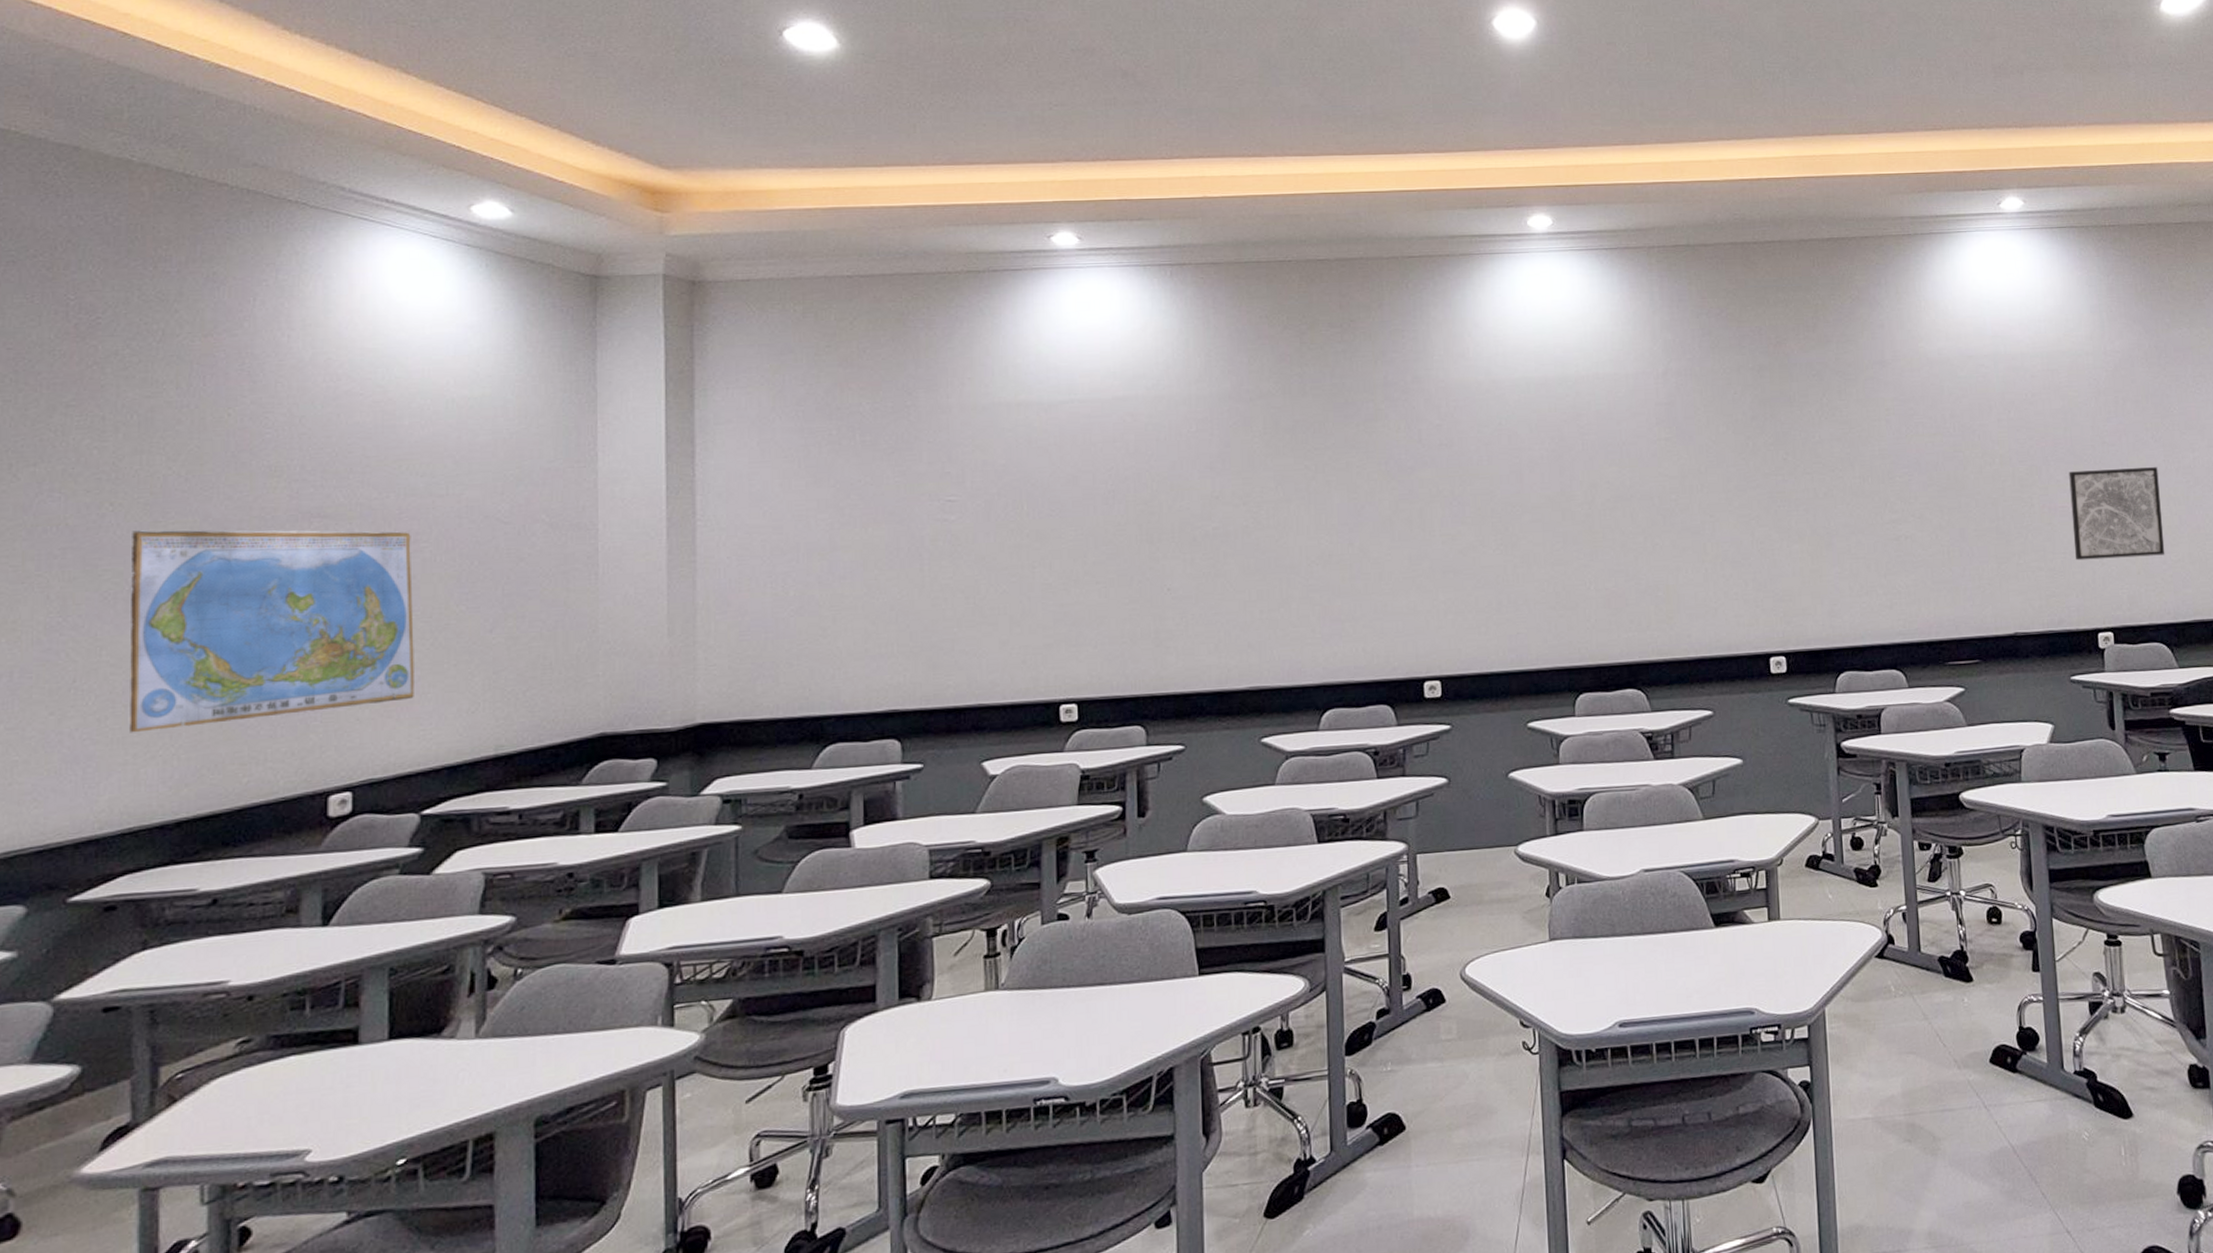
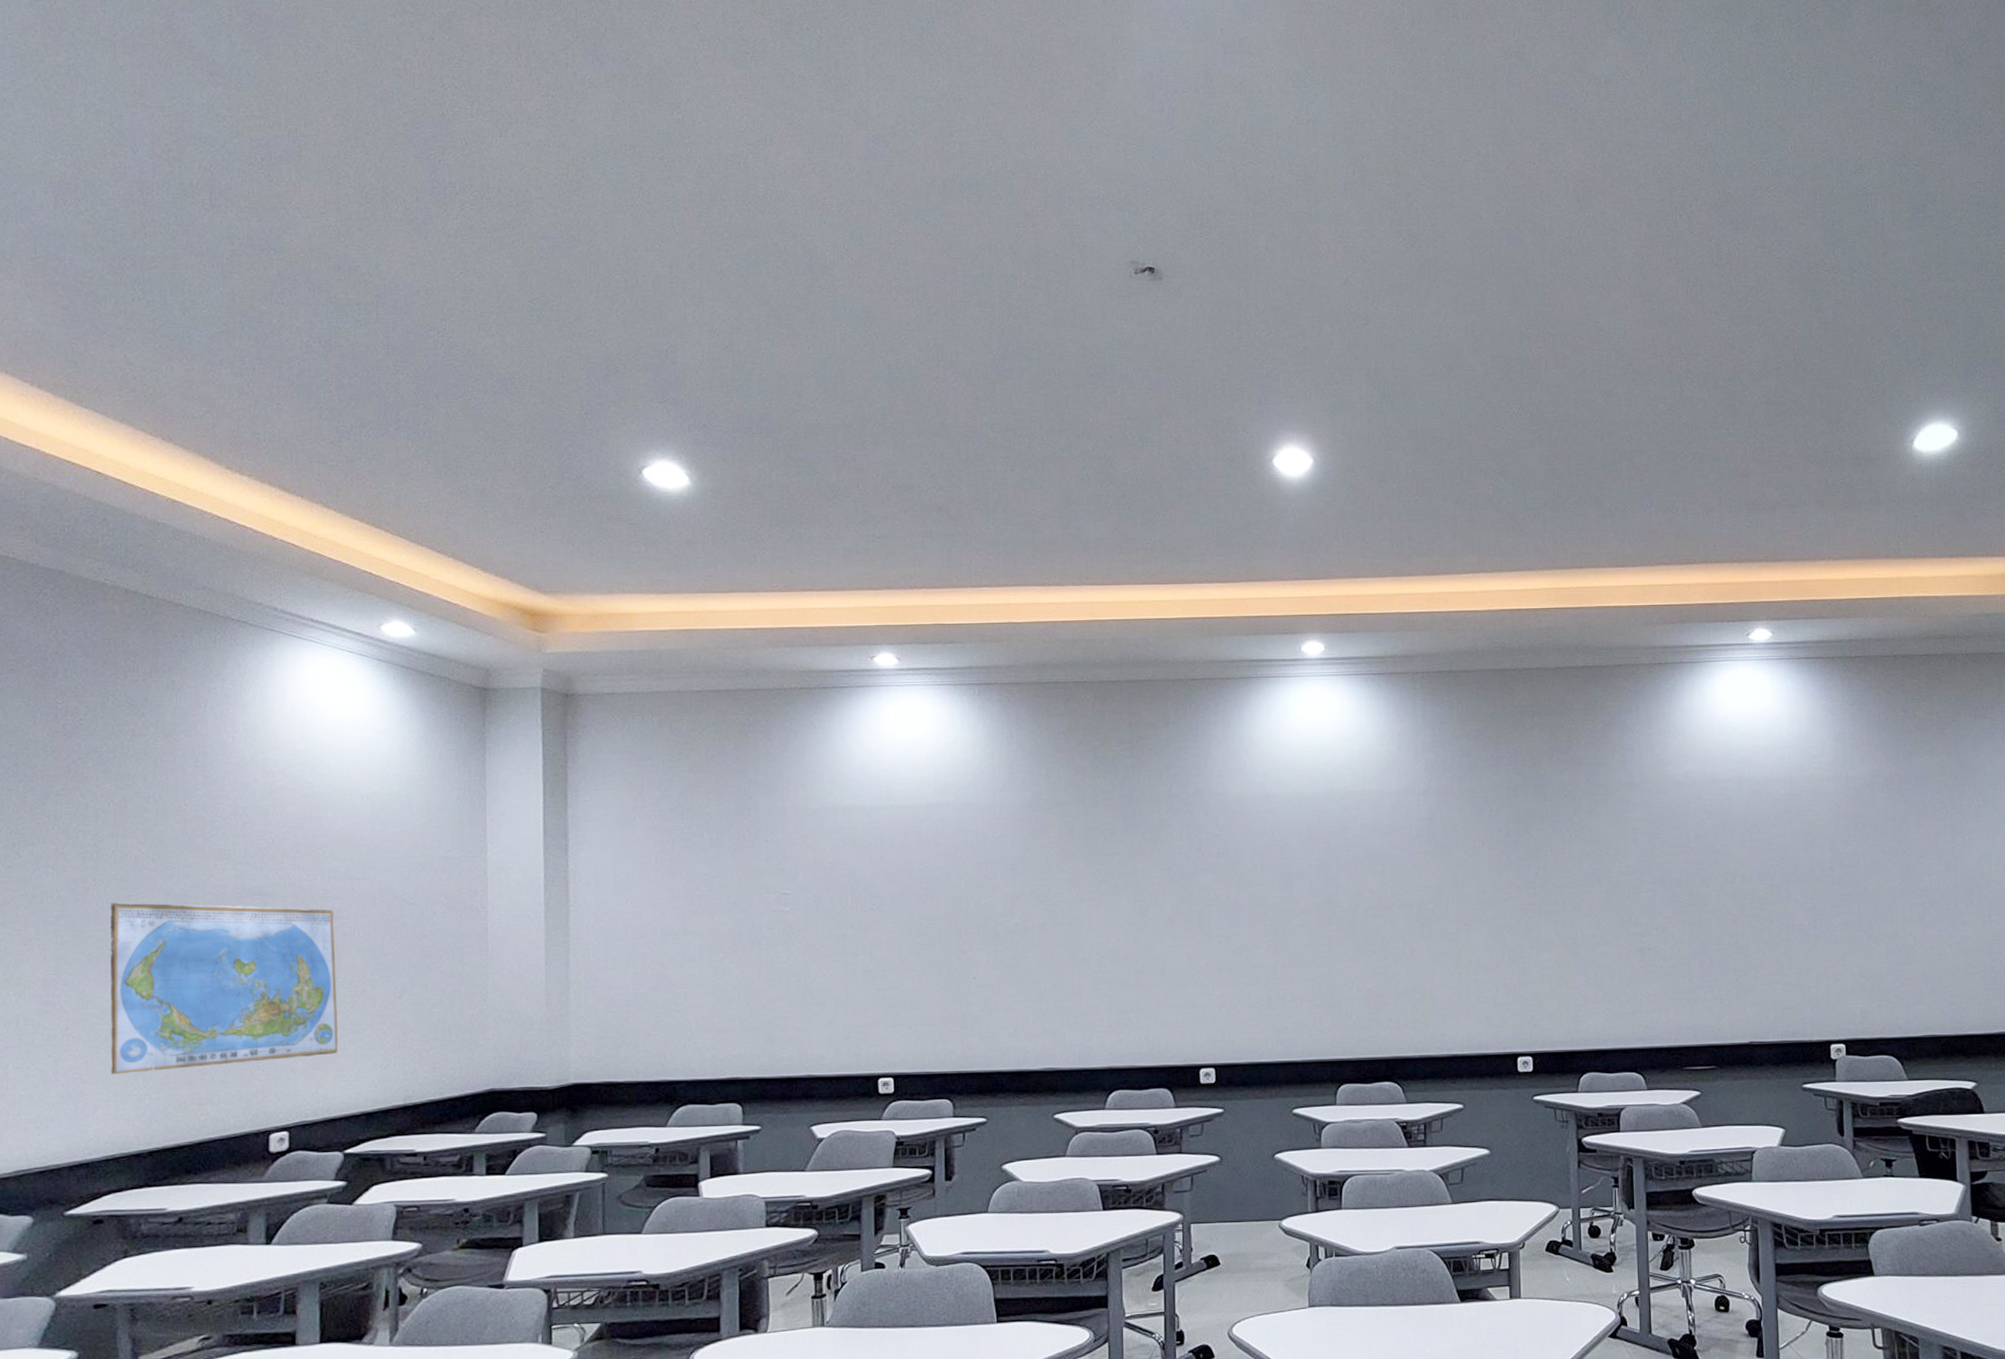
wall art: present [2069,467,2165,561] -> none [1807,889,1899,976]

